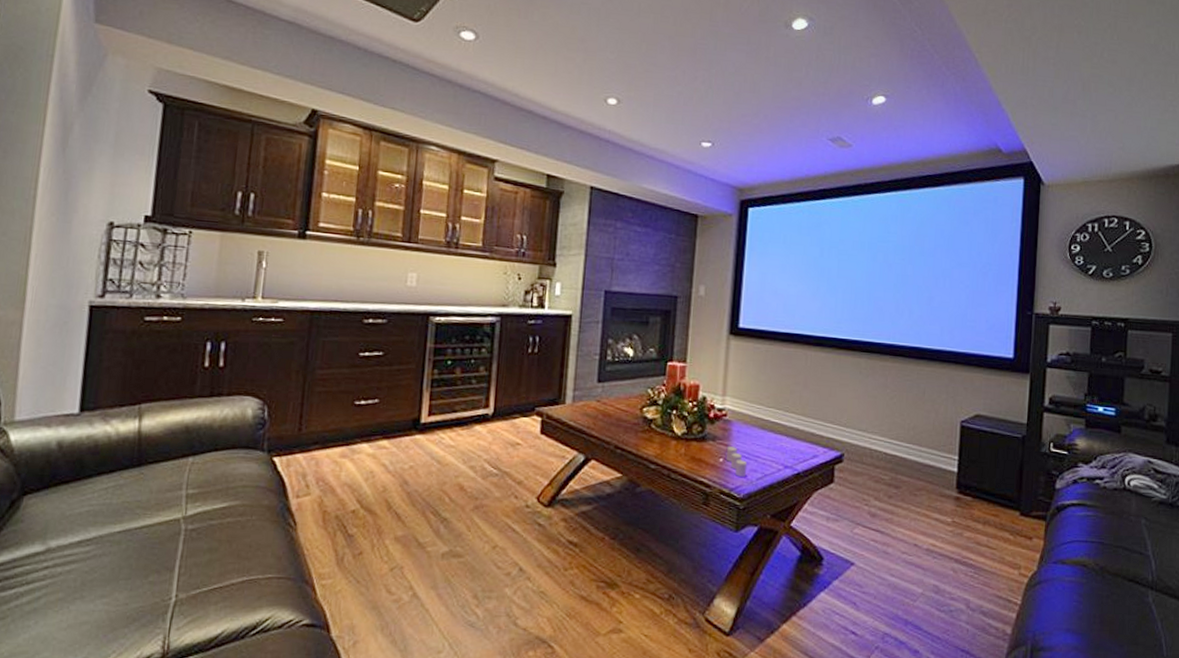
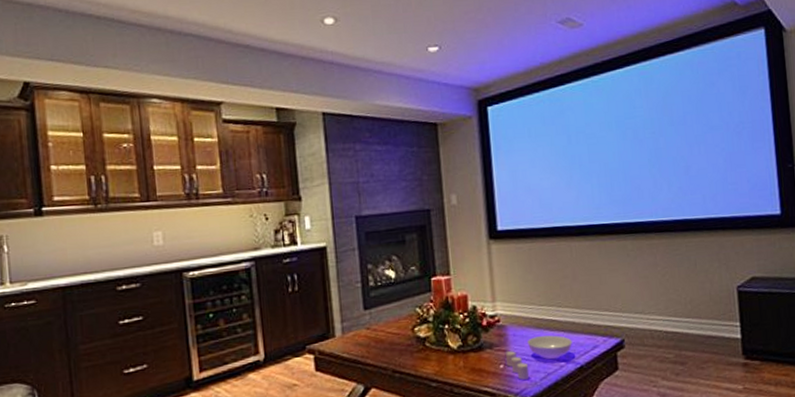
bowl: none [749,437,793,462] -> present [527,335,572,360]

